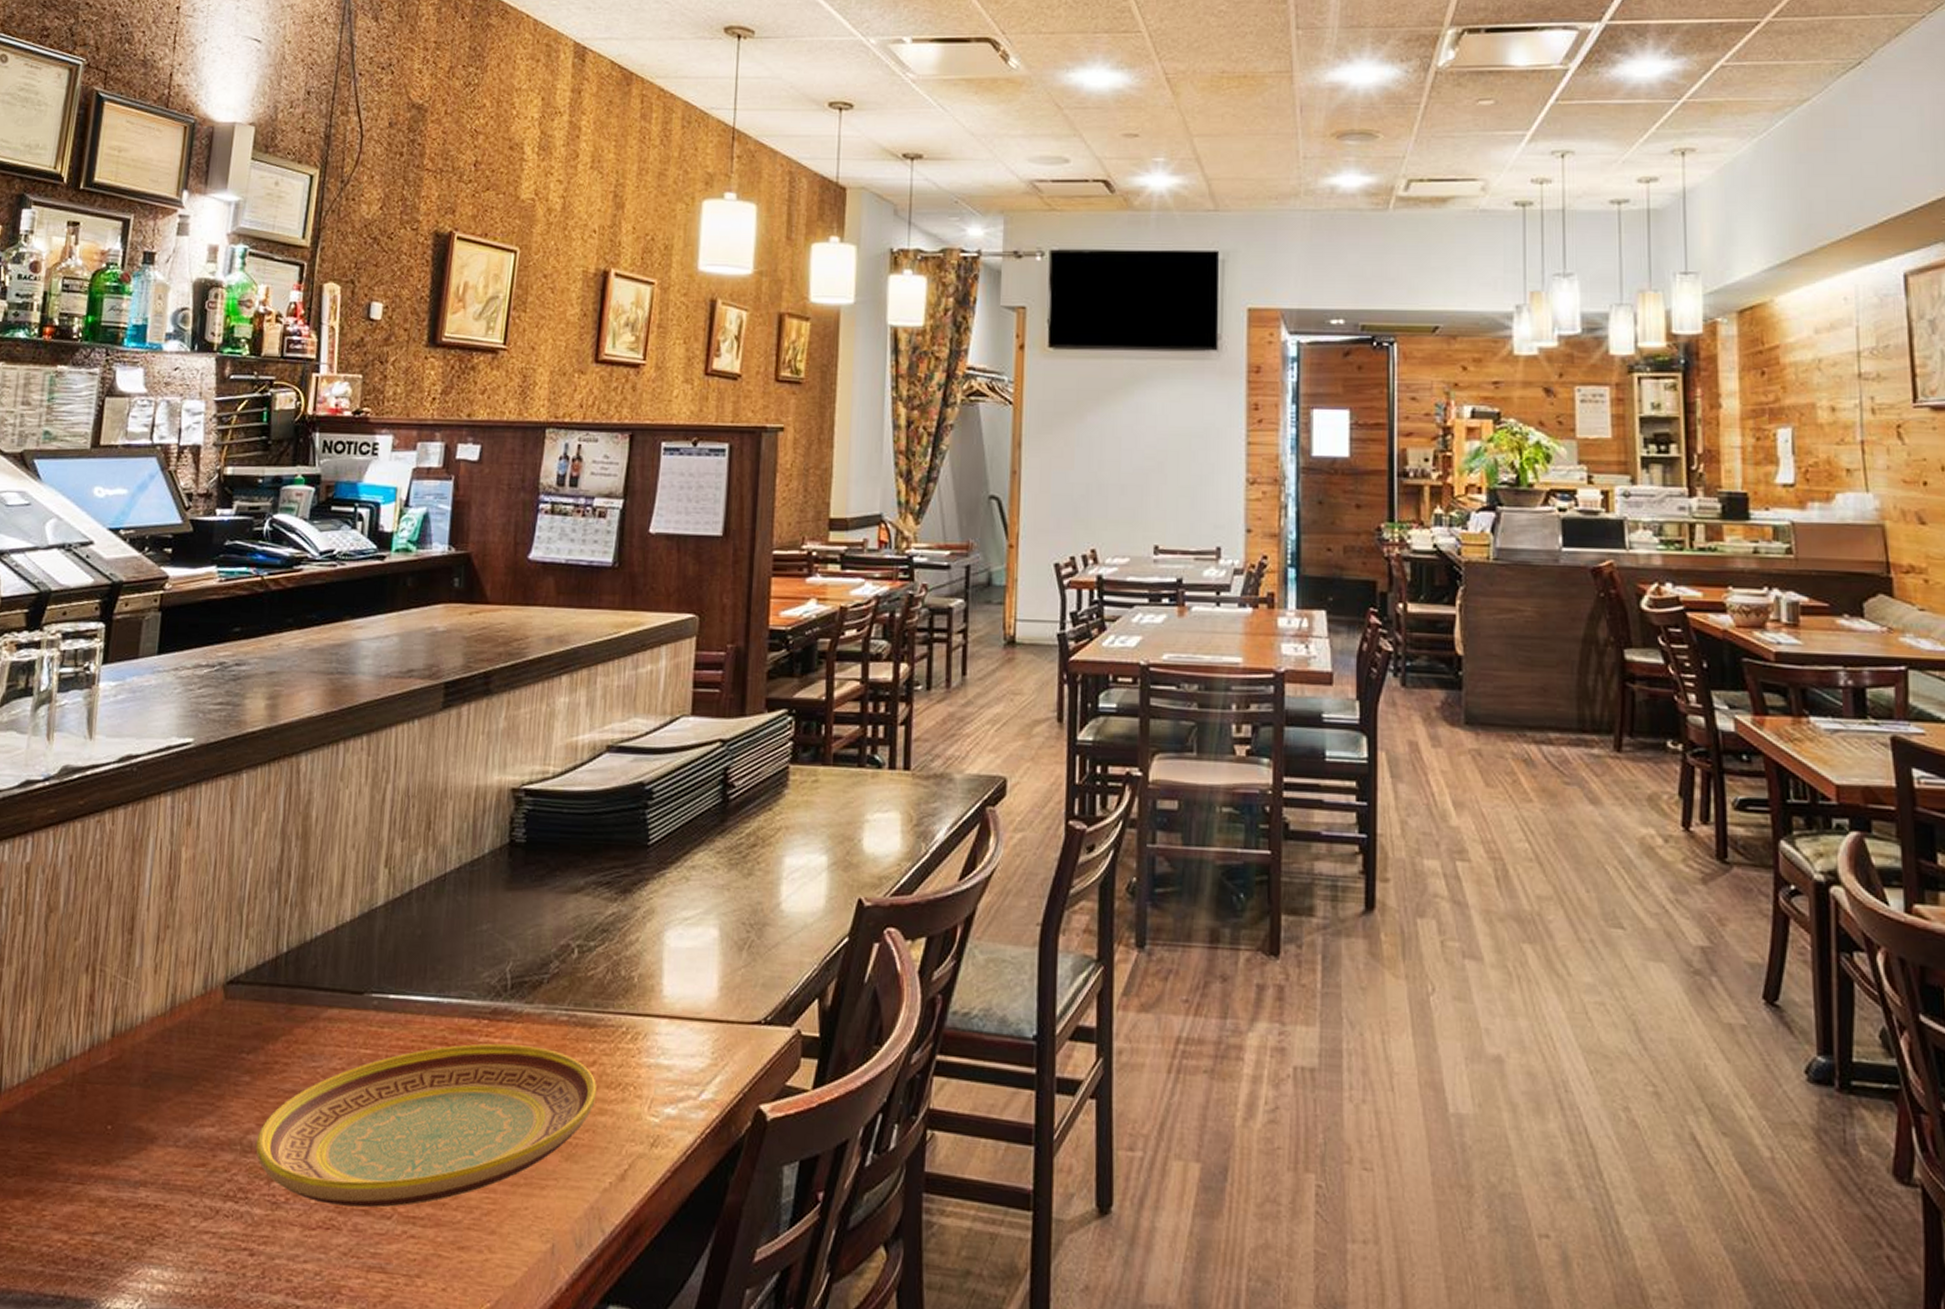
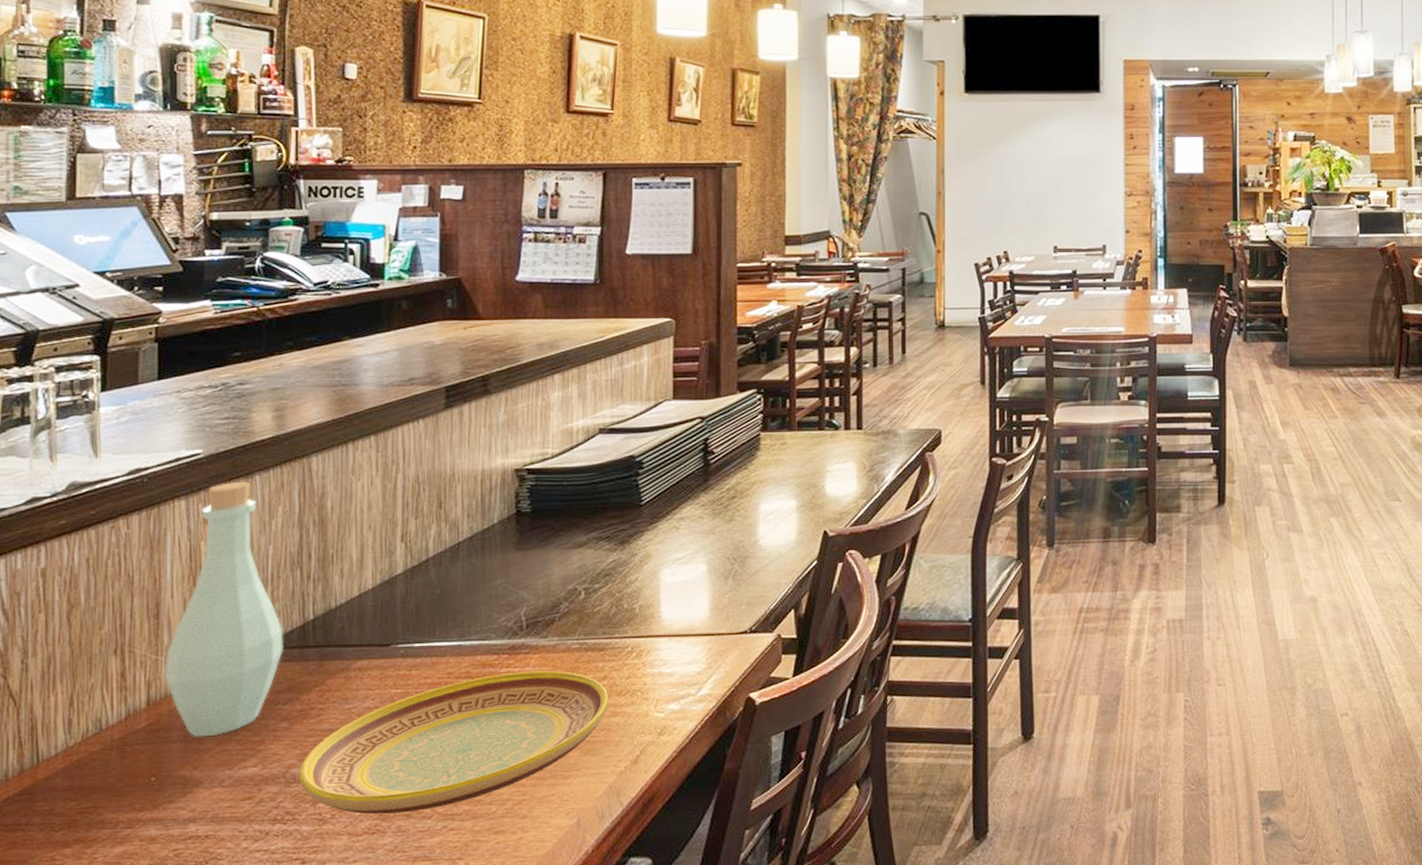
bottle: none [131,779,255,1082] -> present [164,481,283,737]

